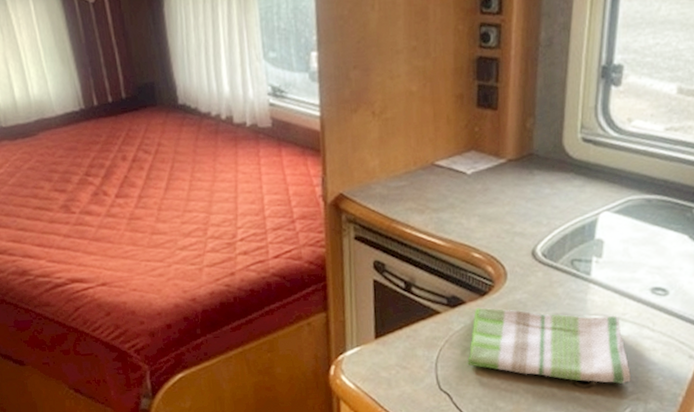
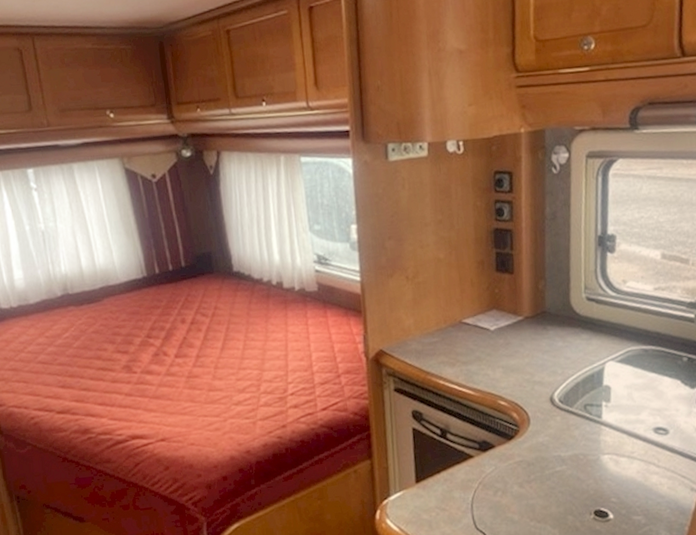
dish towel: present [467,308,631,385] -> none [499,451,643,518]

